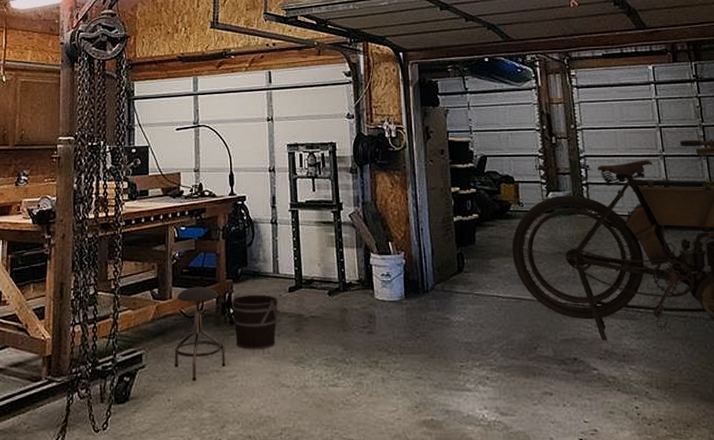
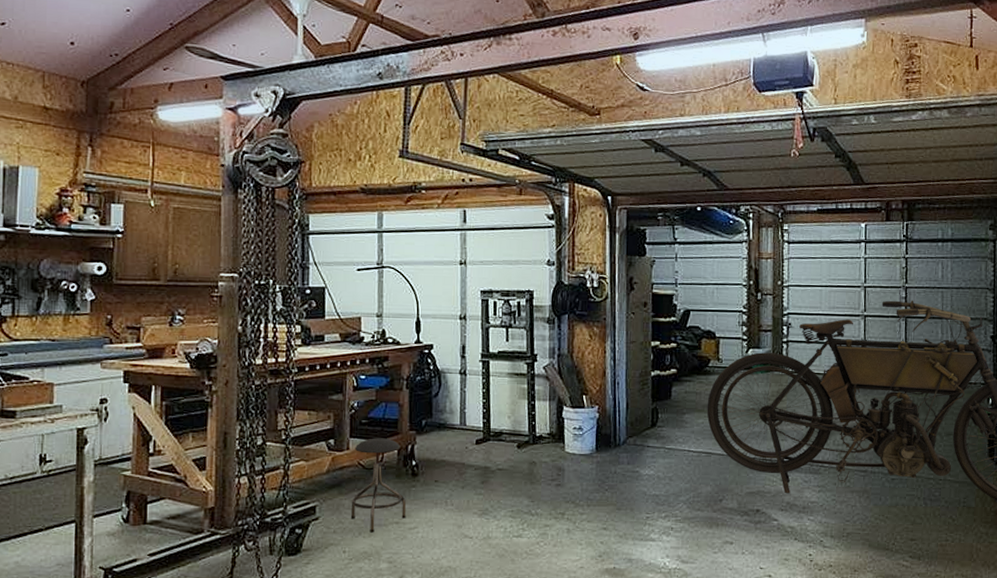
bucket: present [232,294,278,350] -> none [415,446,464,502]

